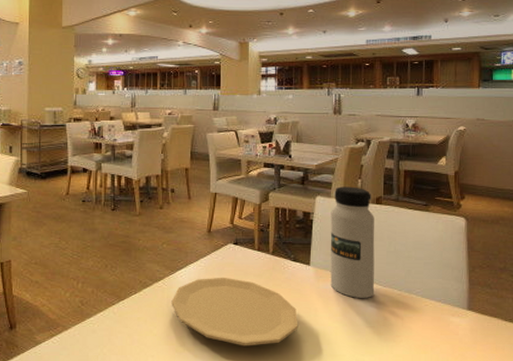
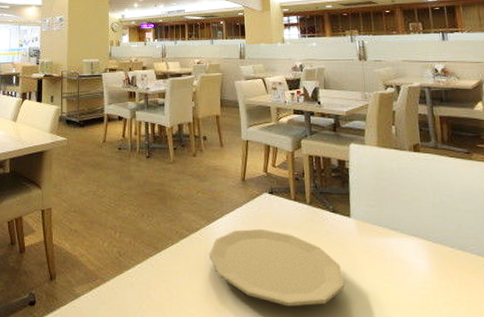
water bottle: present [330,186,375,298] -> none [366,133,424,255]

